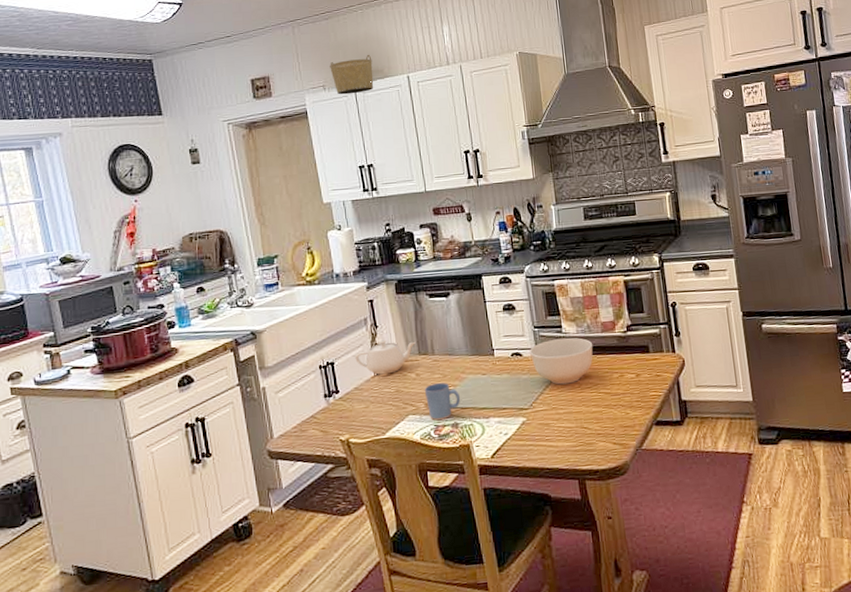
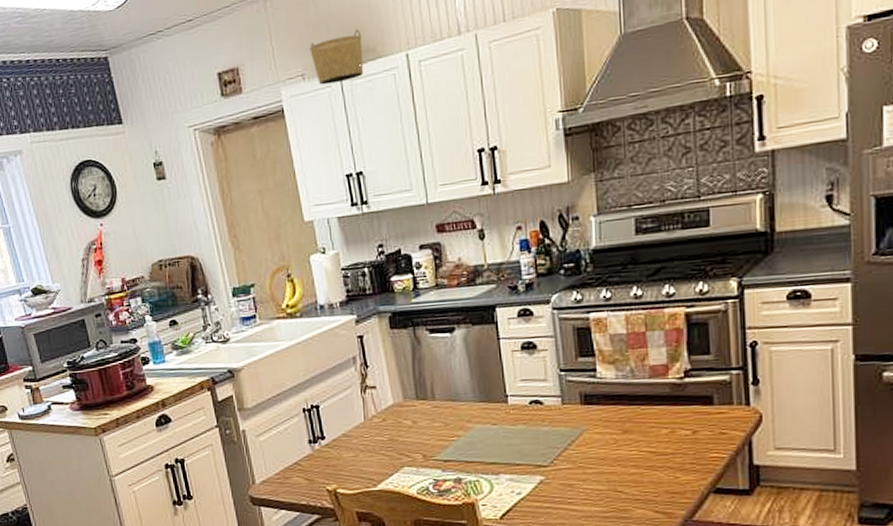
teapot: present [355,340,417,375] -> none [342,382,414,421]
mug: present [424,383,461,420] -> none [422,432,466,473]
bowl: present [529,337,593,385] -> none [552,383,637,440]

